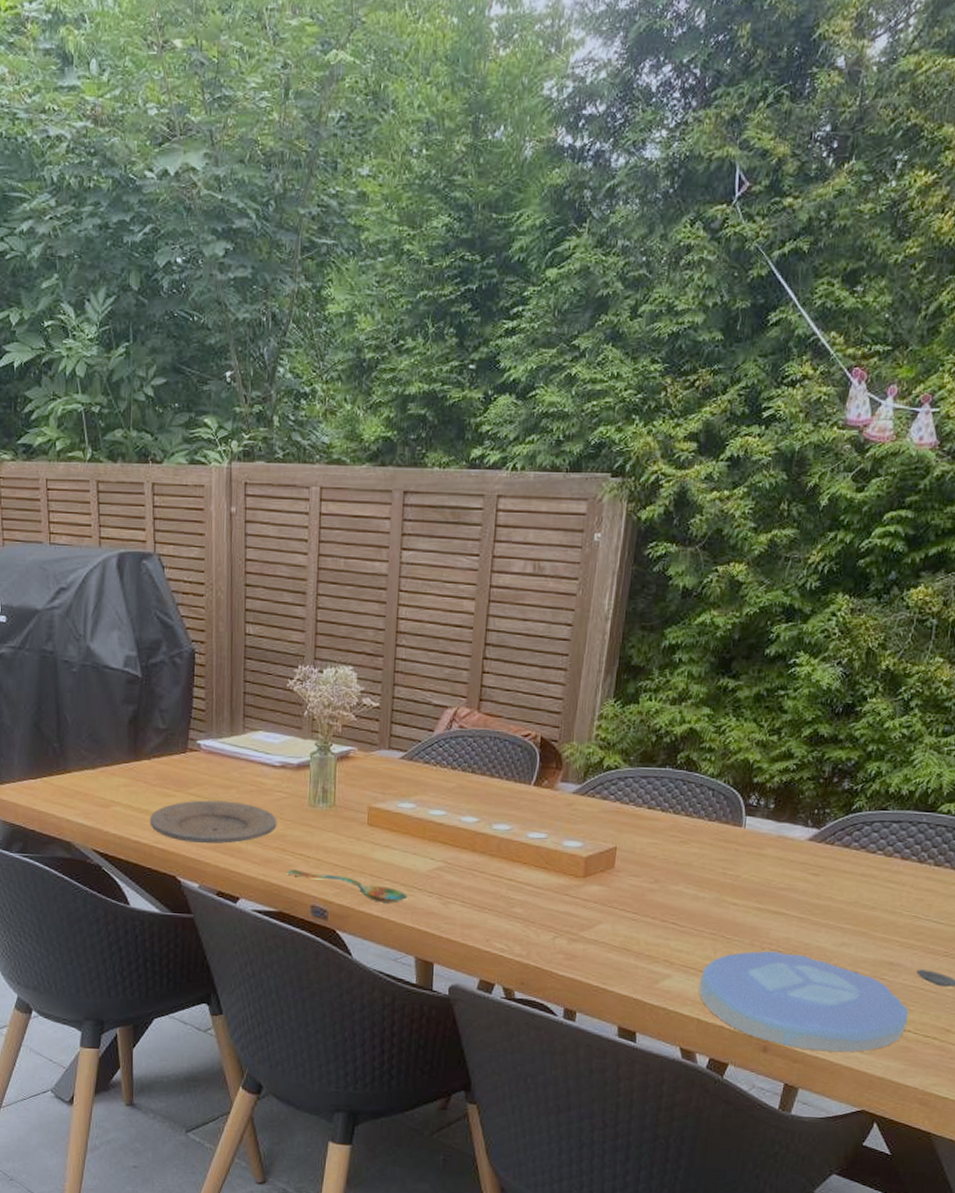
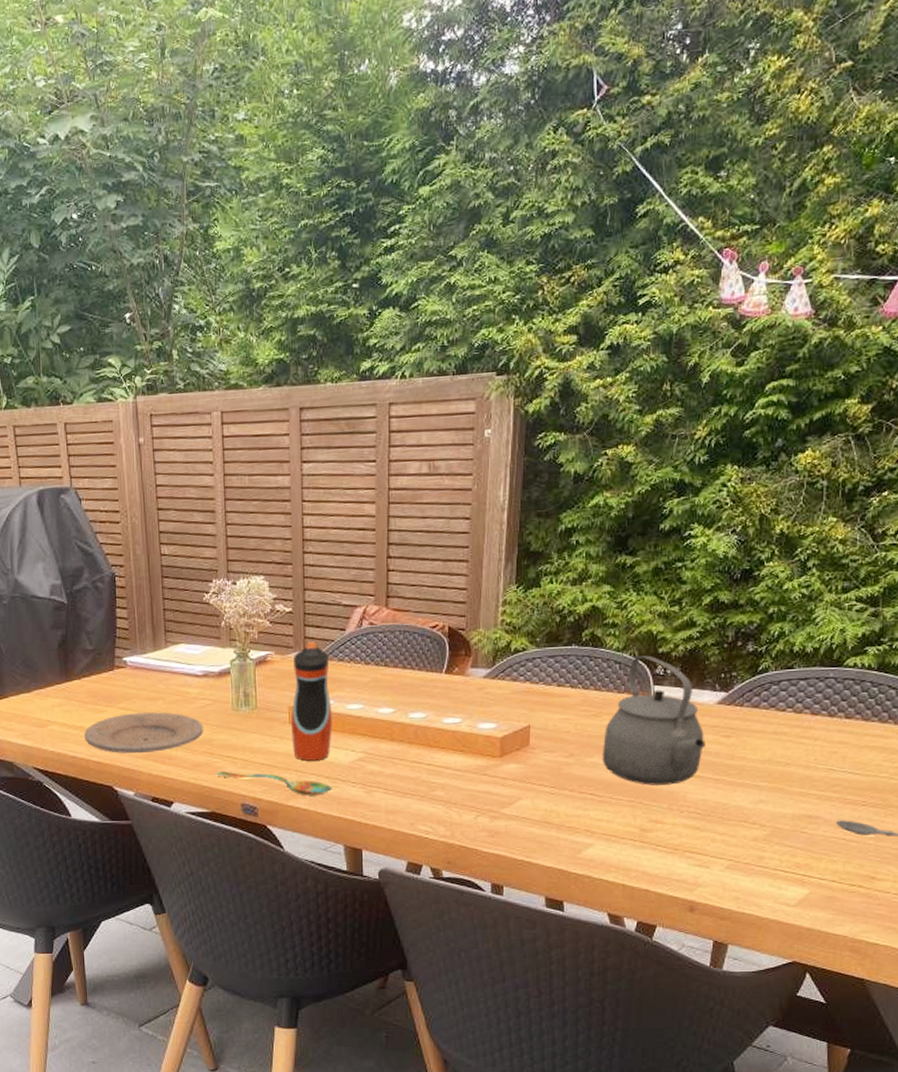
water bottle: none [369,740,414,866] -> present [291,641,332,761]
tea kettle: none [687,784,793,920] -> present [602,655,705,785]
plate: present [698,950,909,1053] -> none [621,813,832,907]

